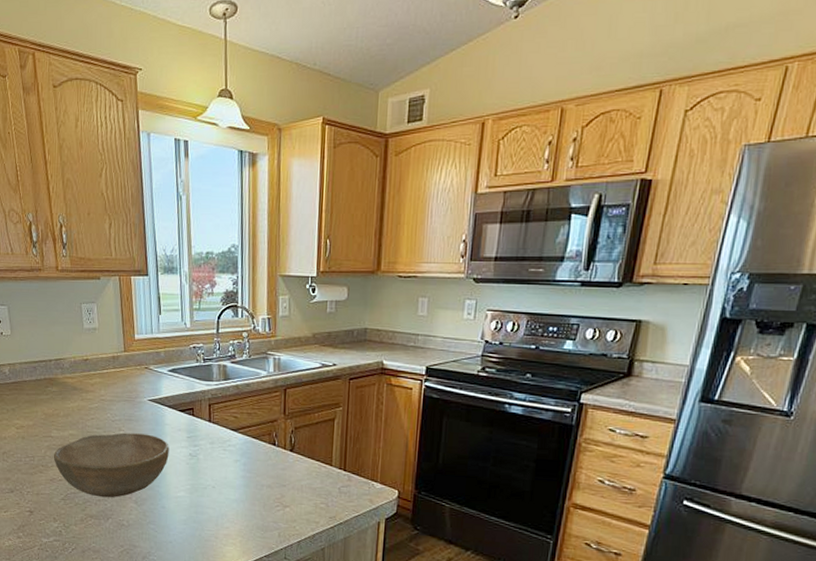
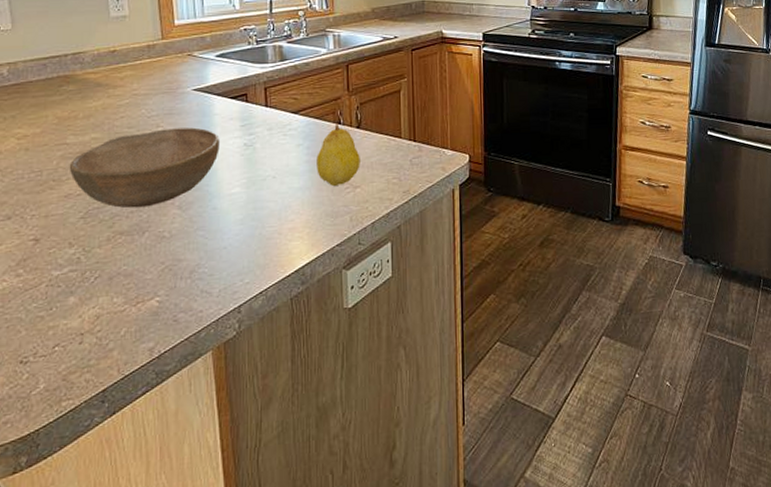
fruit: none [251,444,292,503] -> present [317,123,360,186]

